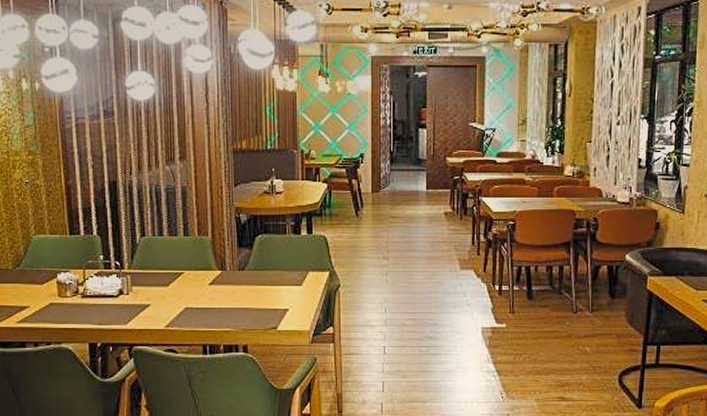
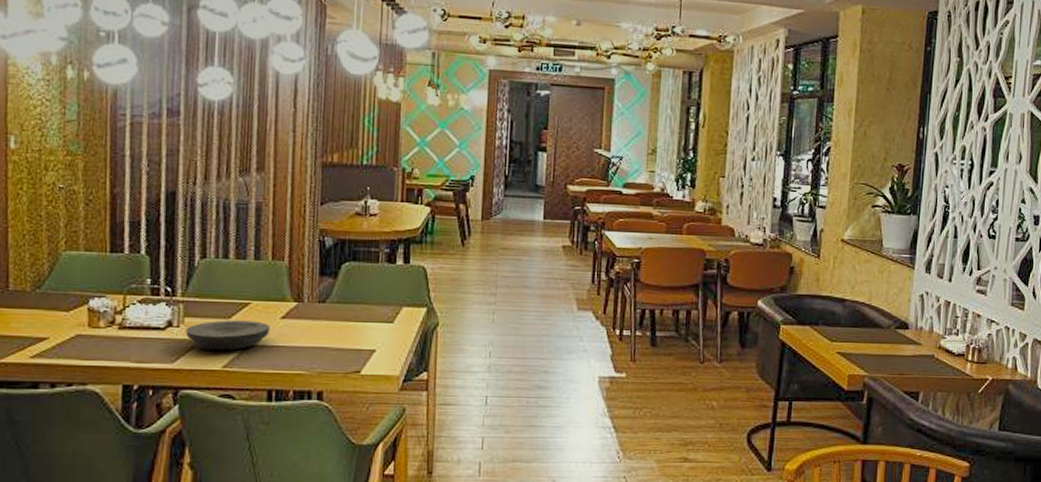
plate: none [134,287,201,313] -> present [186,320,270,350]

